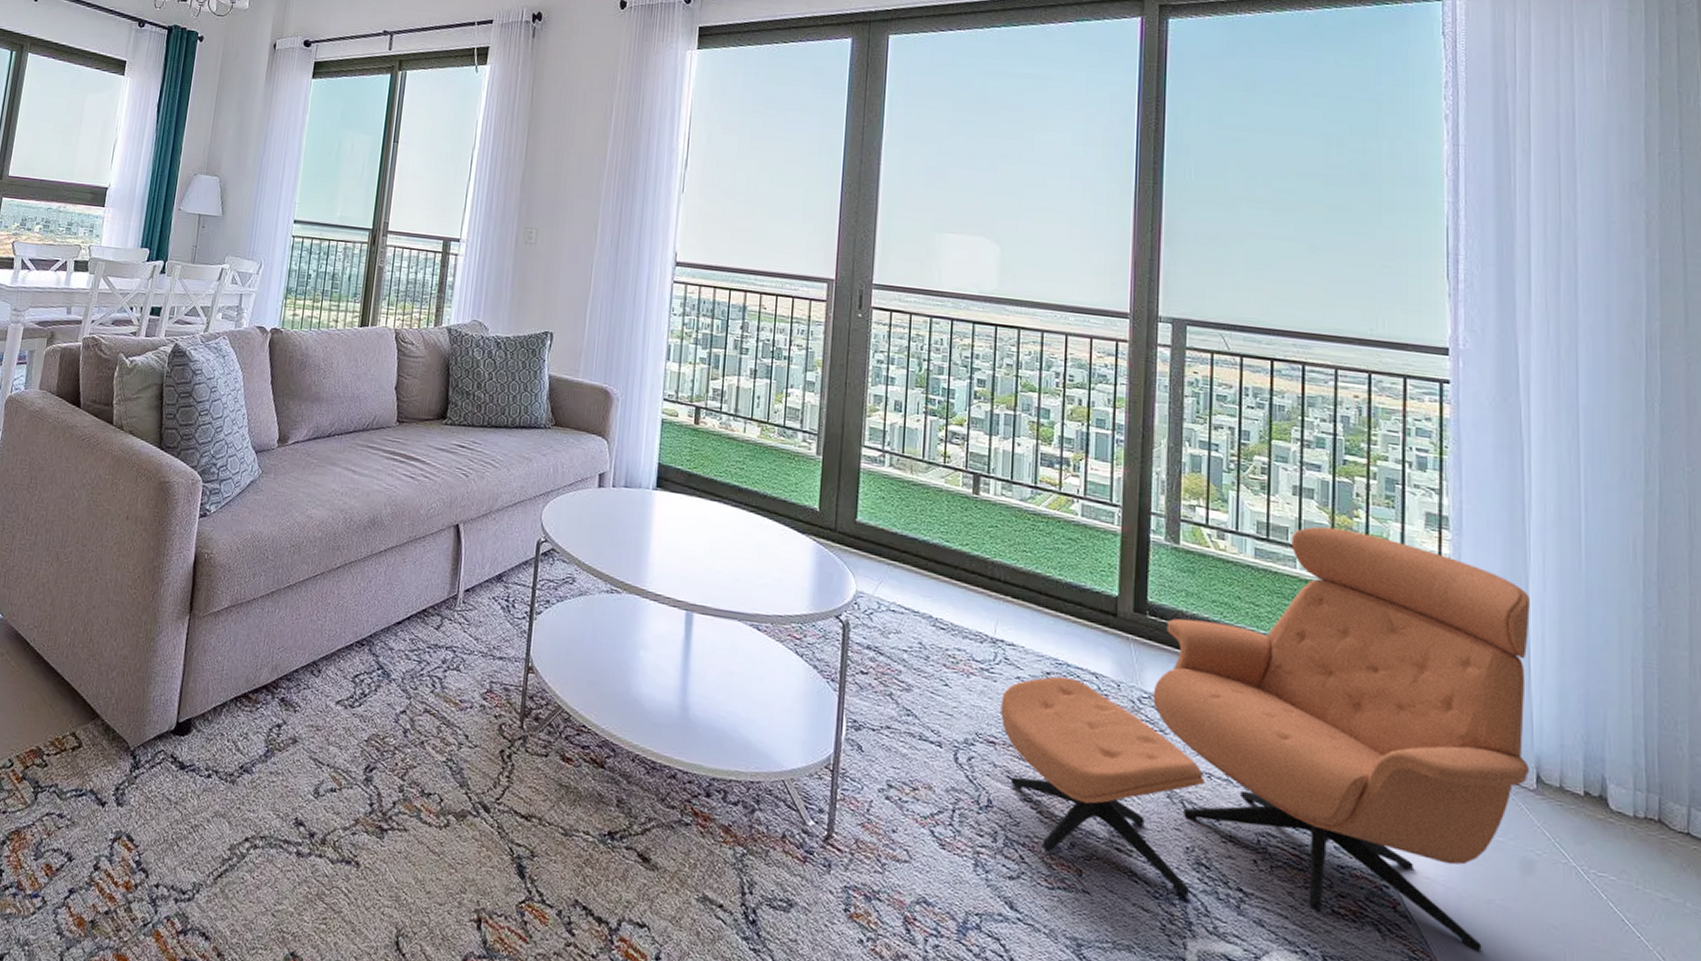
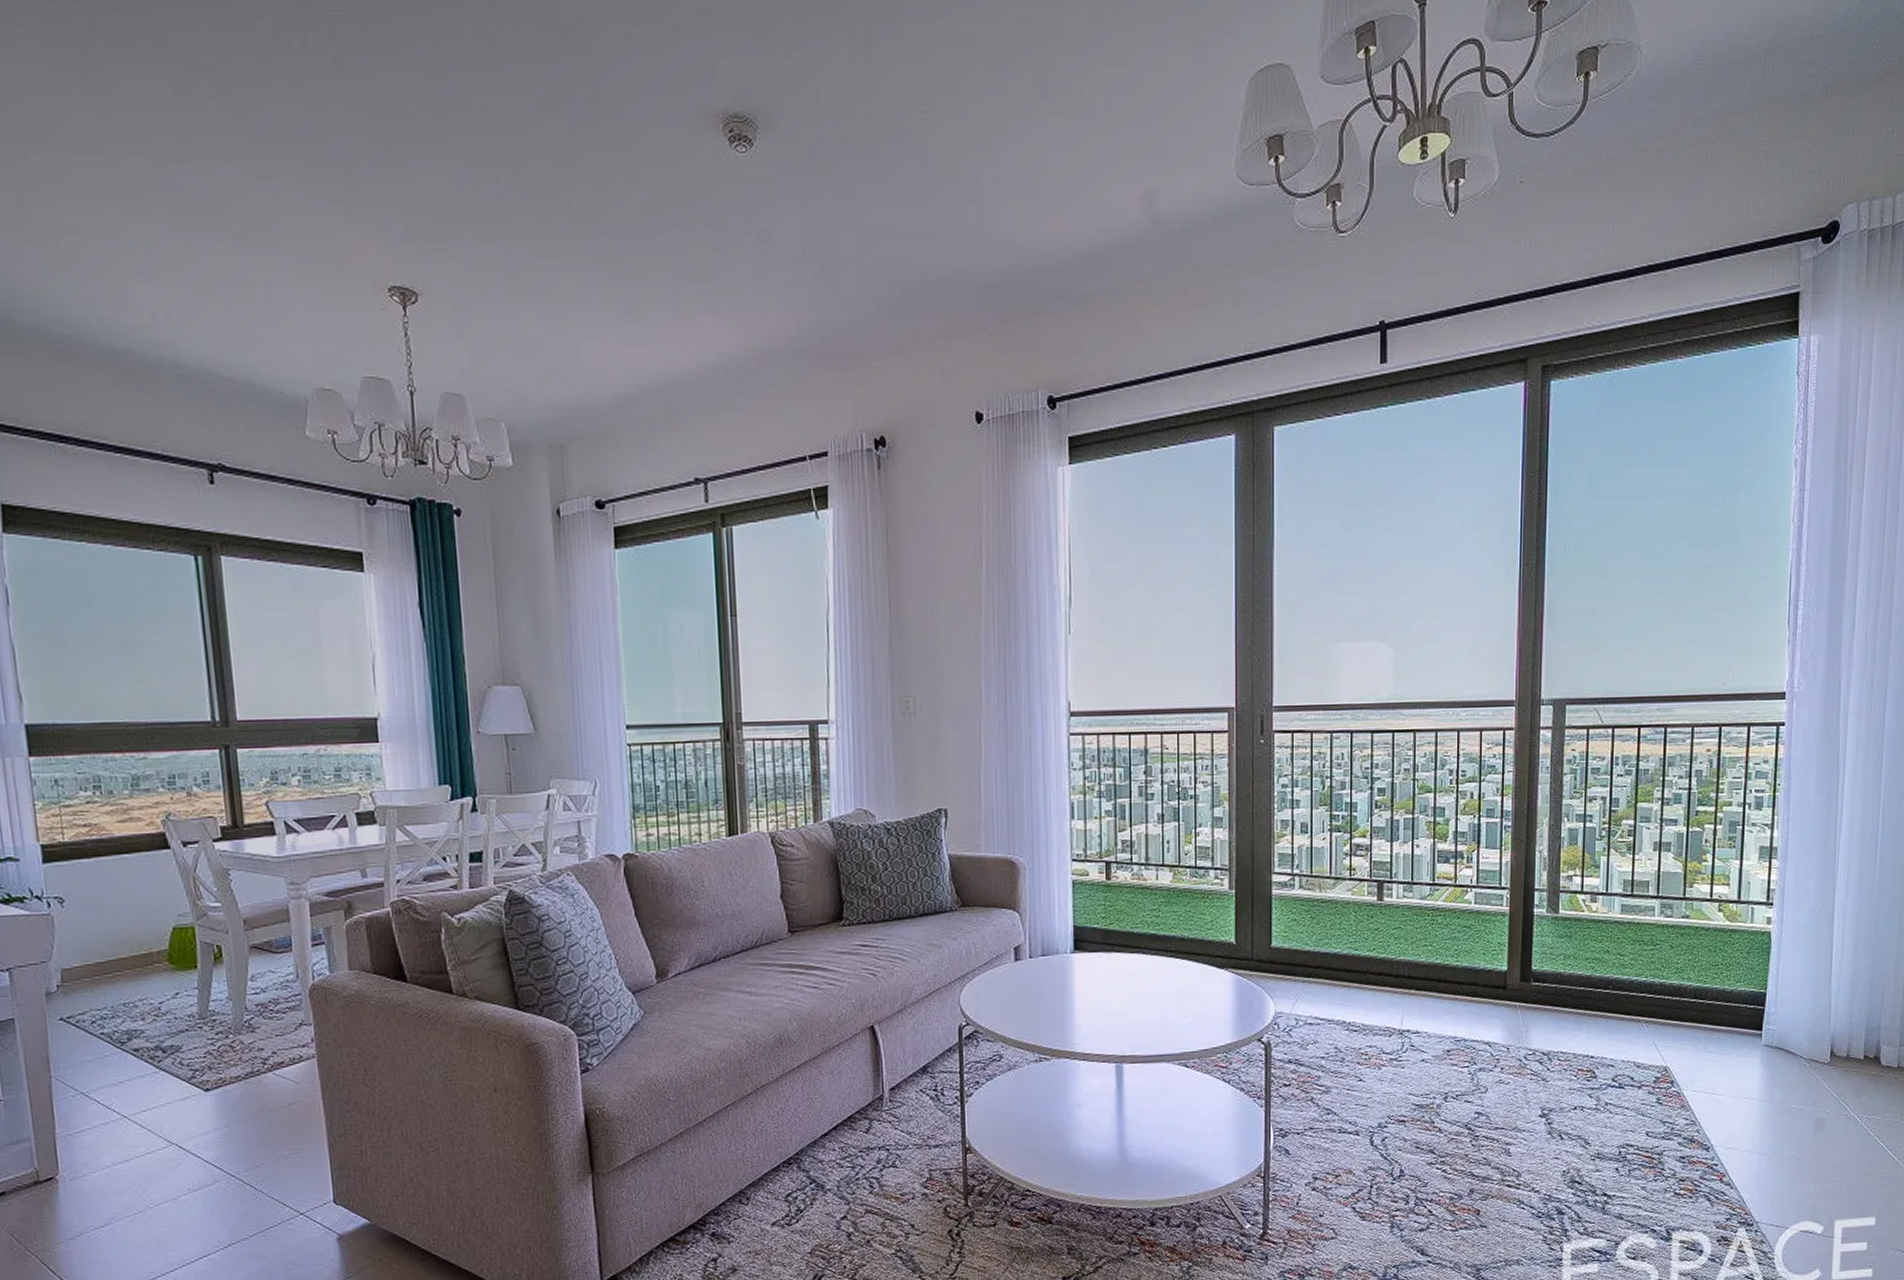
armchair: present [1001,526,1530,952] -> none [1409,873,1835,1210]

